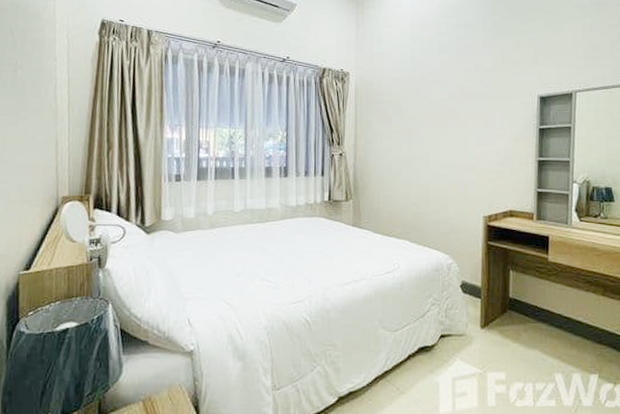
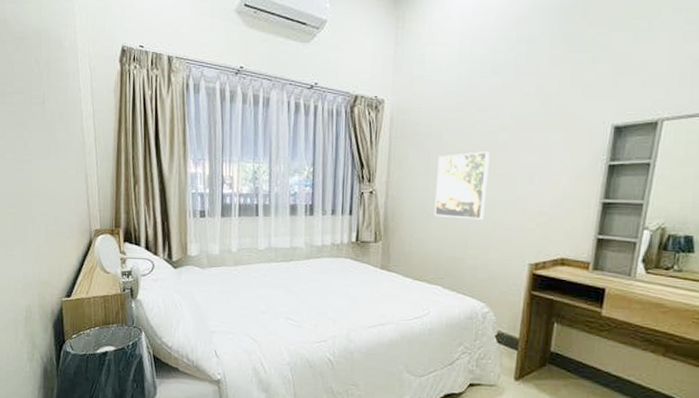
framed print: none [398,117,442,178] -> present [434,152,490,220]

